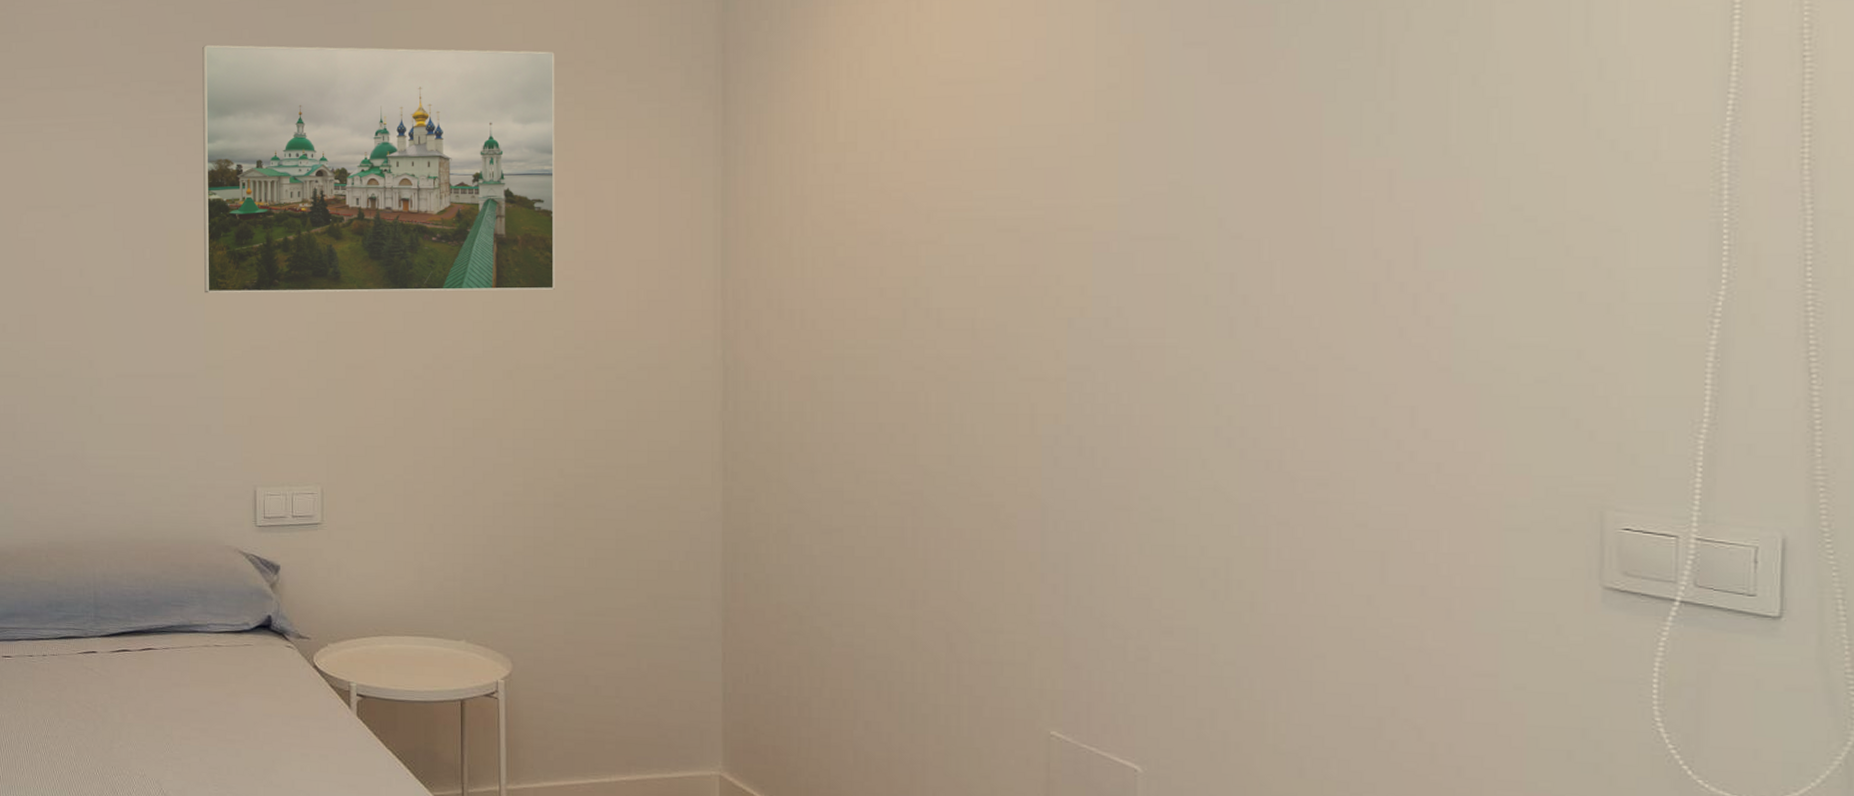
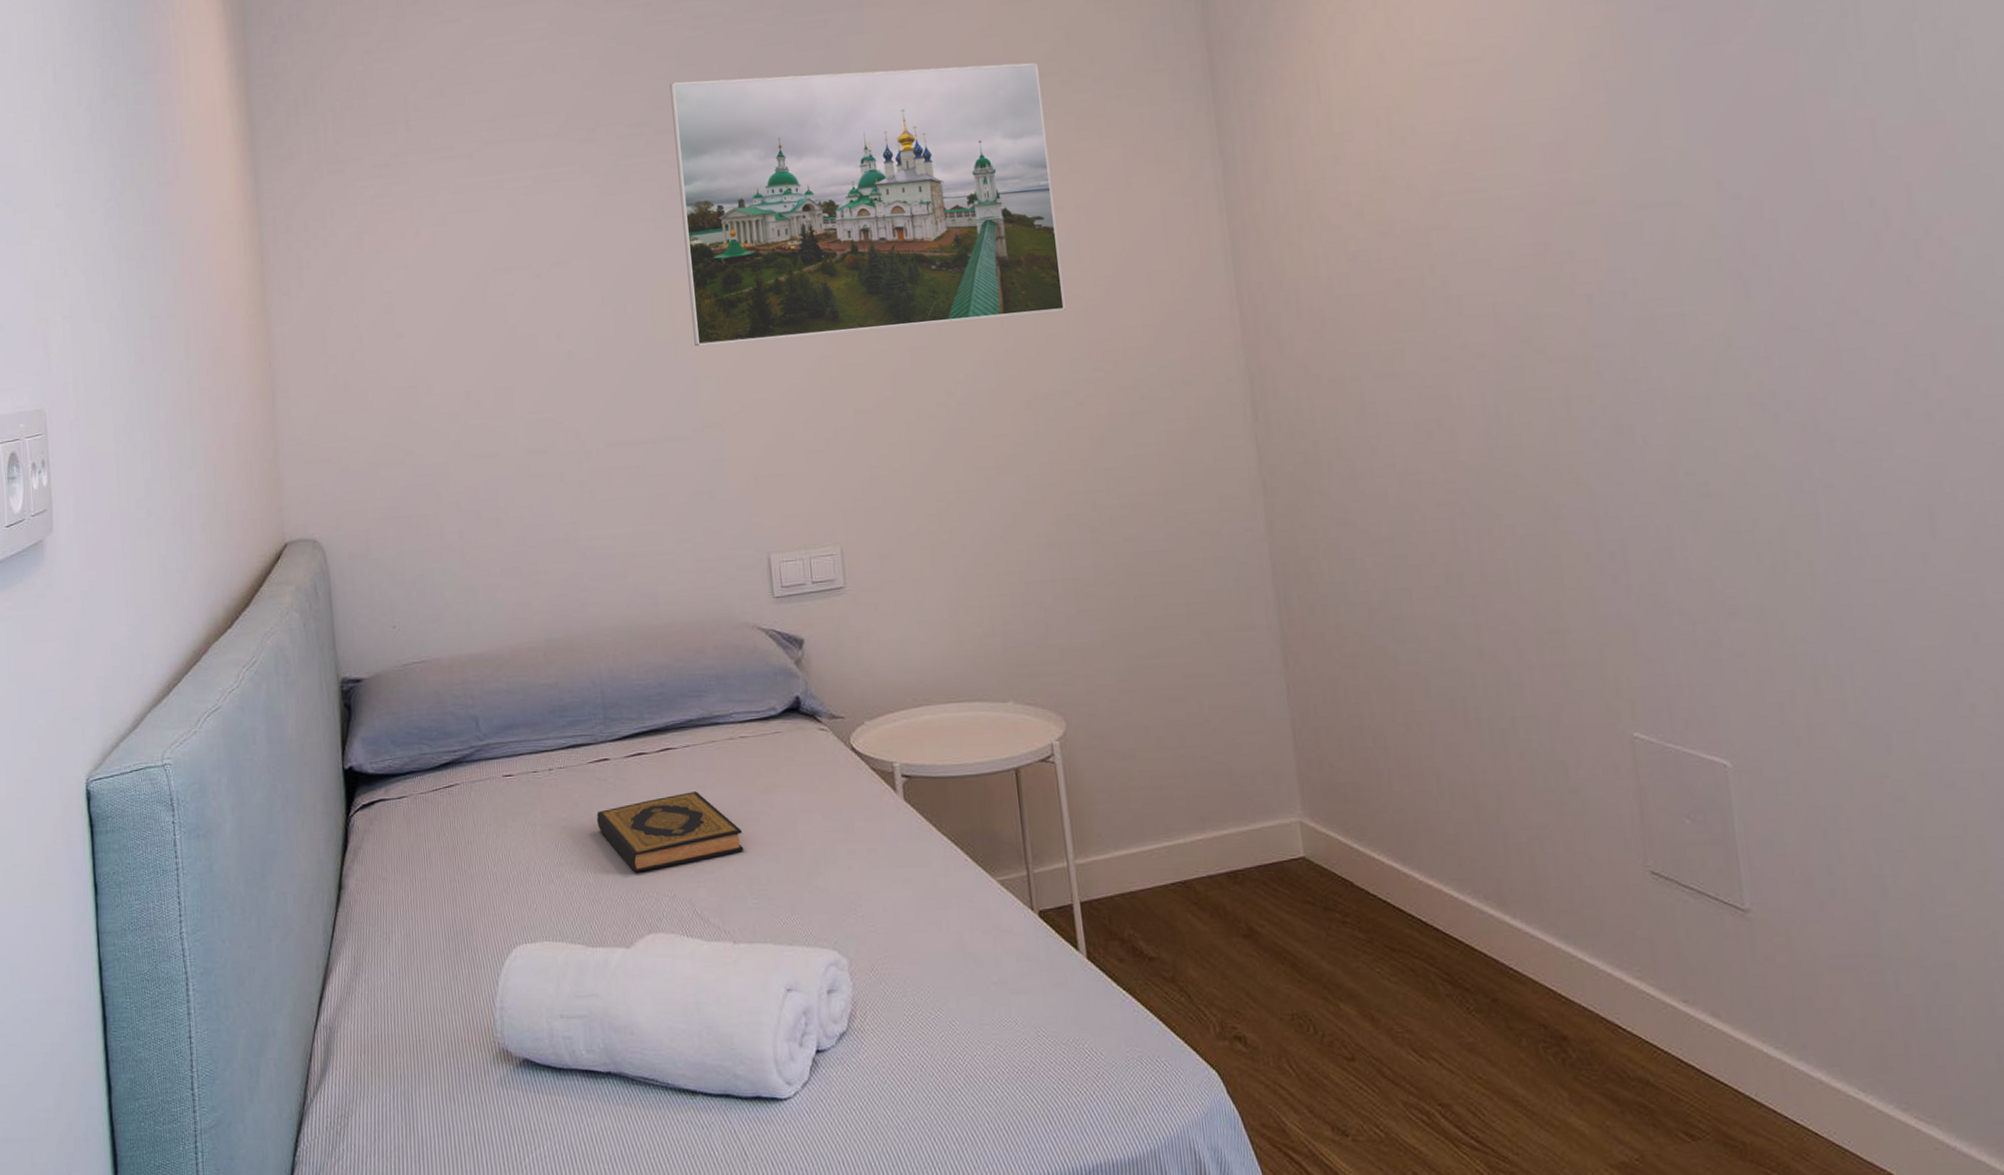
hardback book: none [82,688,209,751] -> present [597,791,744,872]

